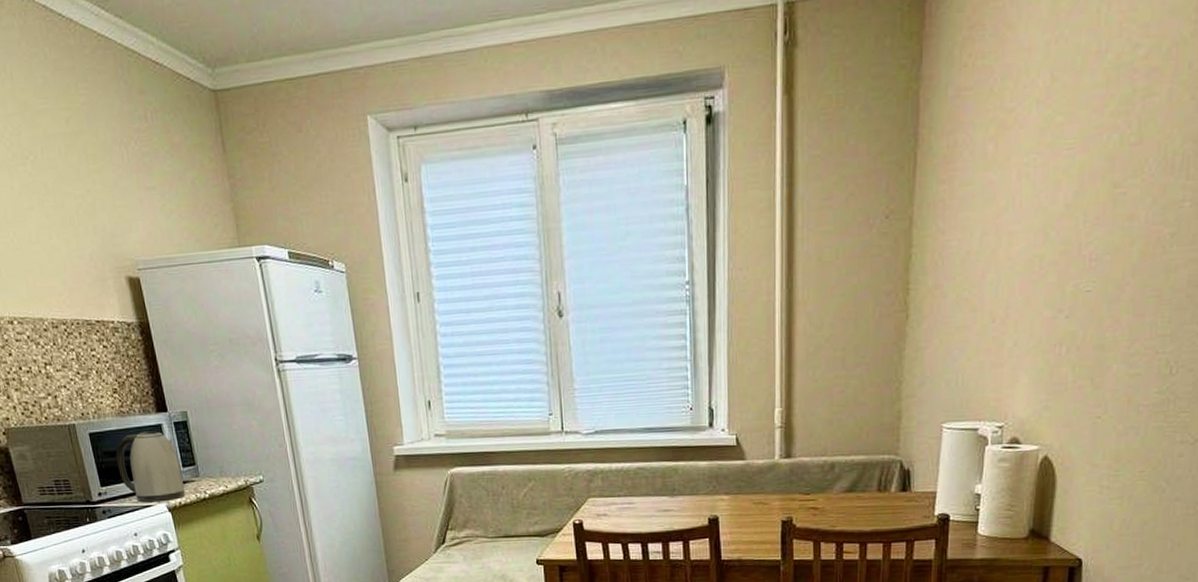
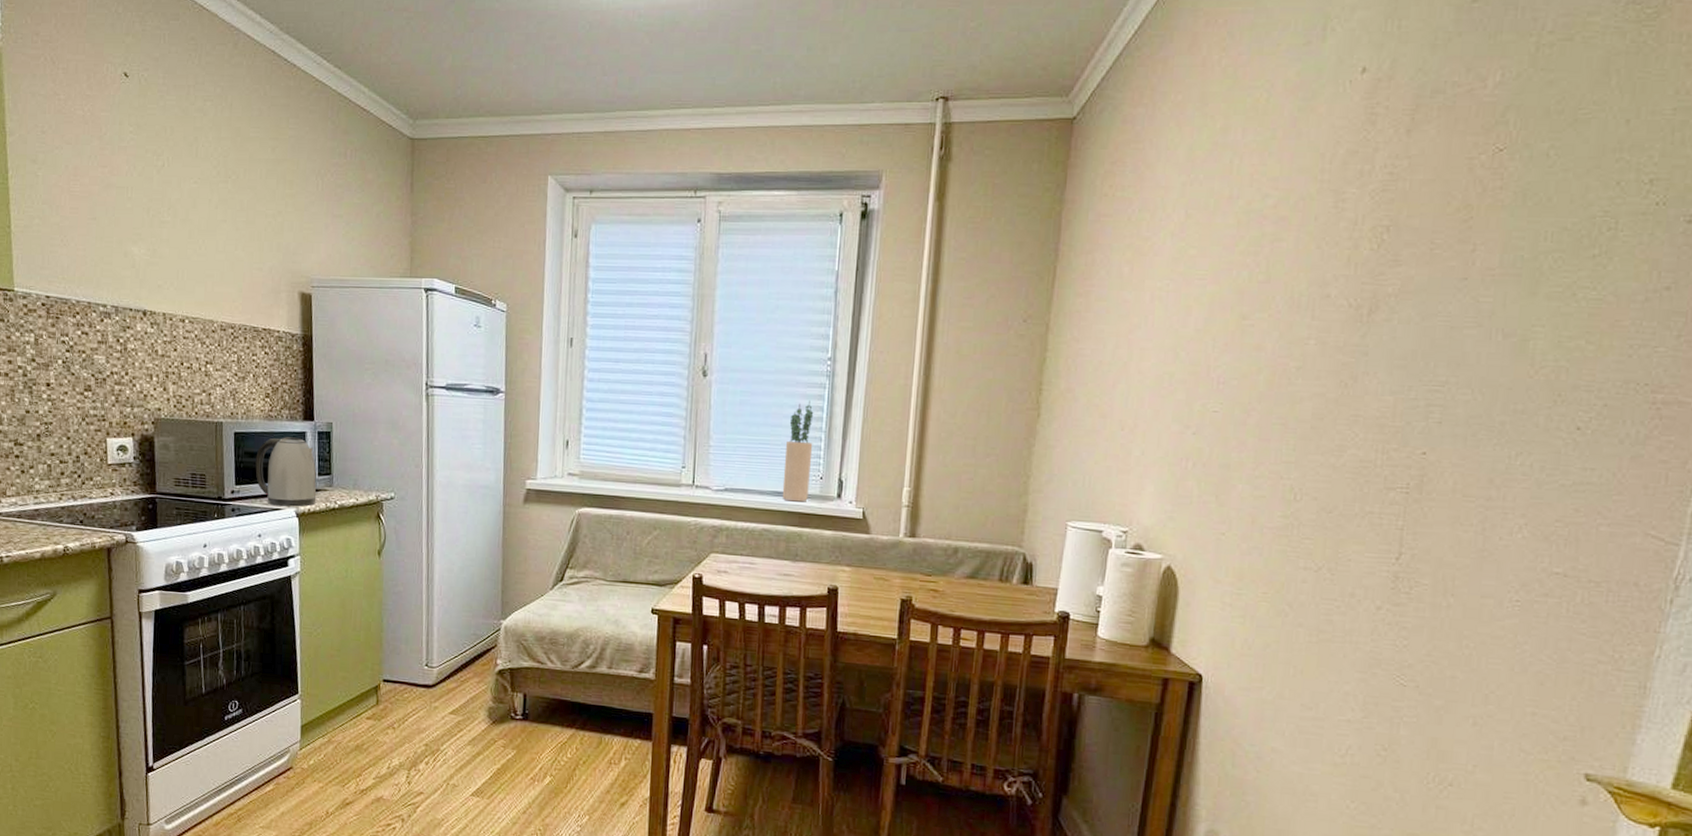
vase: none [651,330,680,437] -> present [782,401,814,502]

